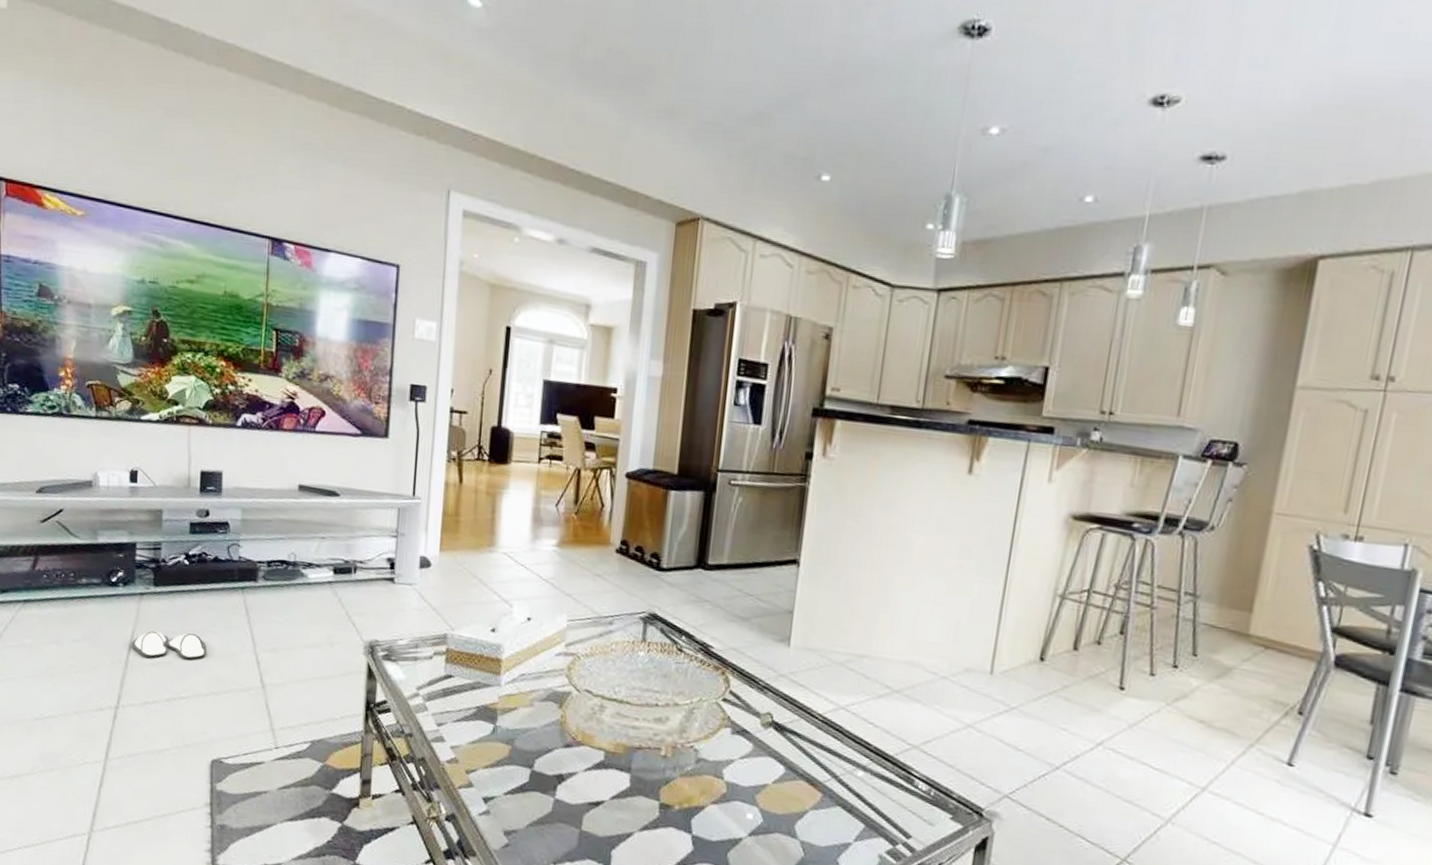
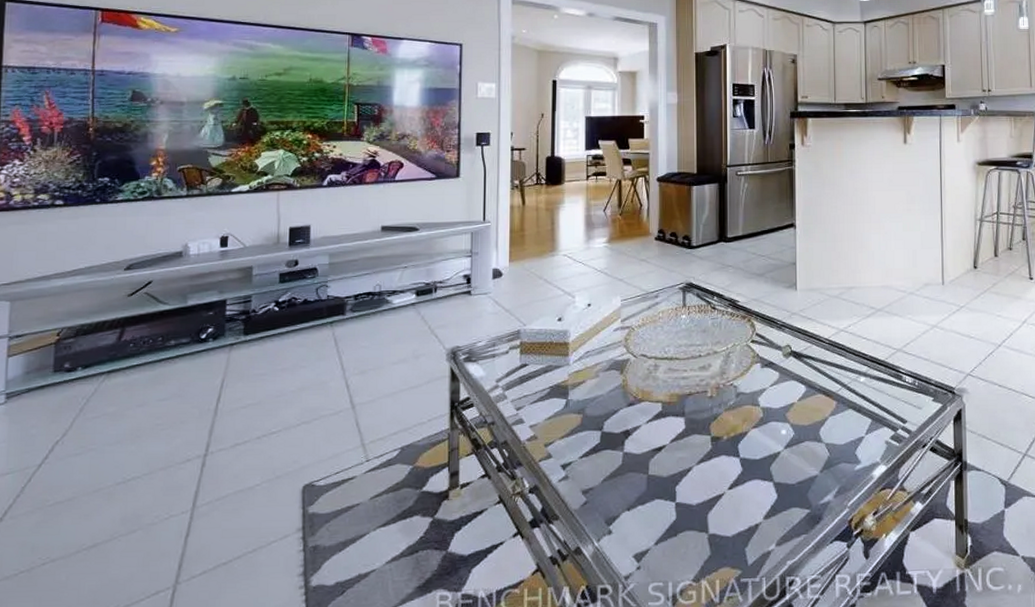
slippers: present [132,631,207,661] -> none [222,372,298,403]

